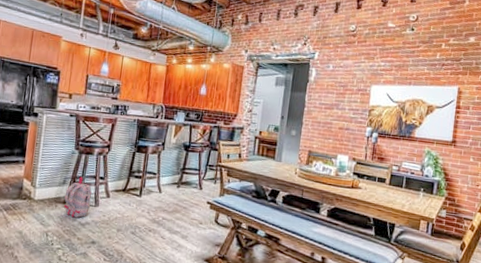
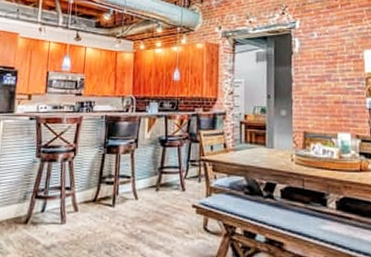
backpack: present [63,176,92,218] -> none [24,189,57,241]

